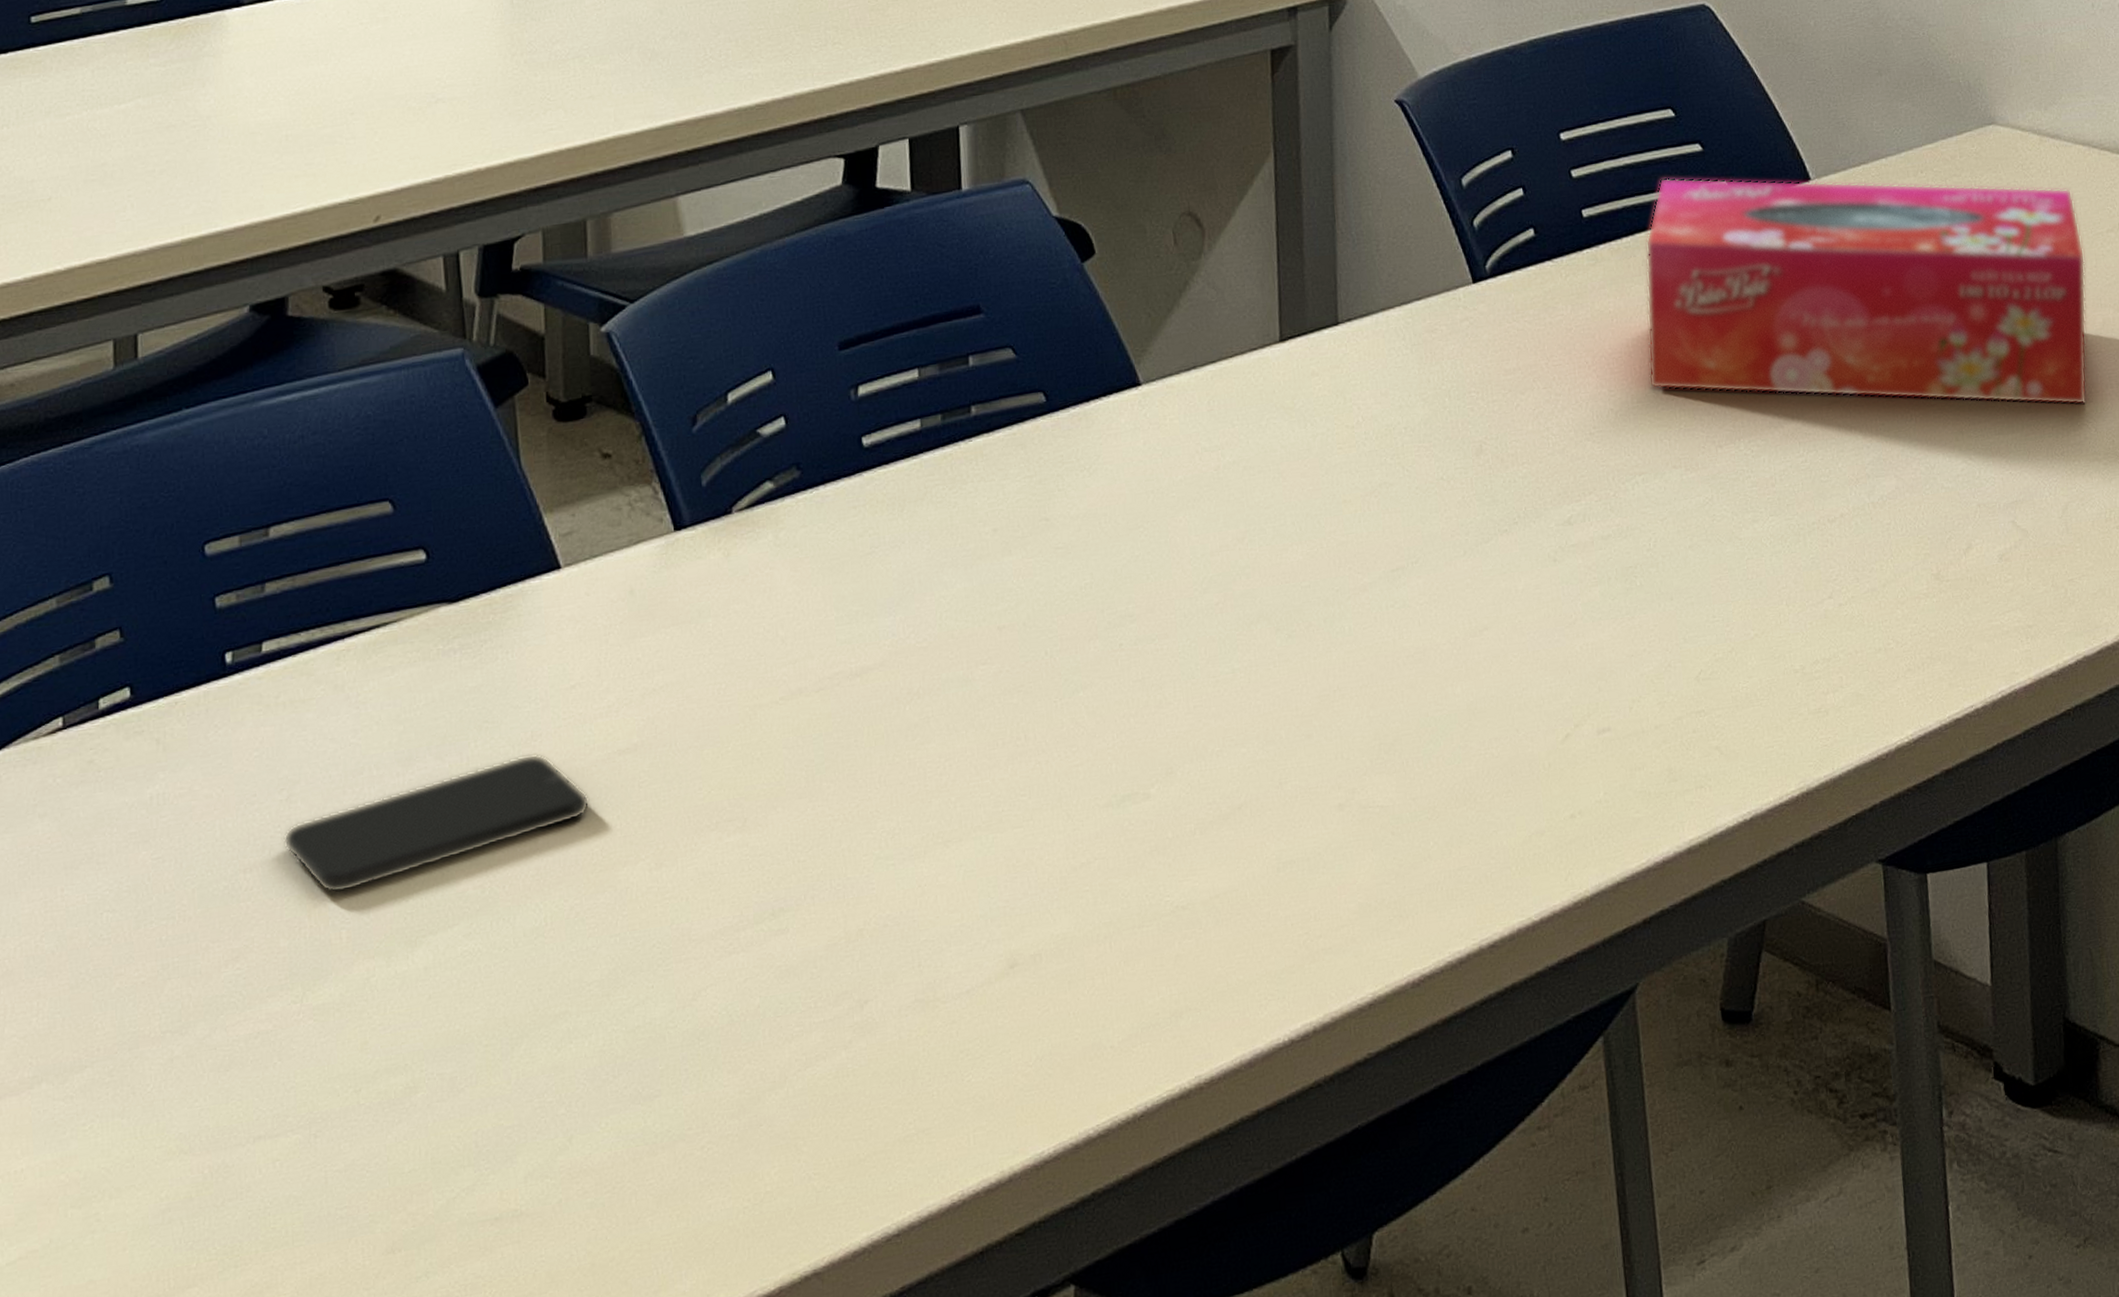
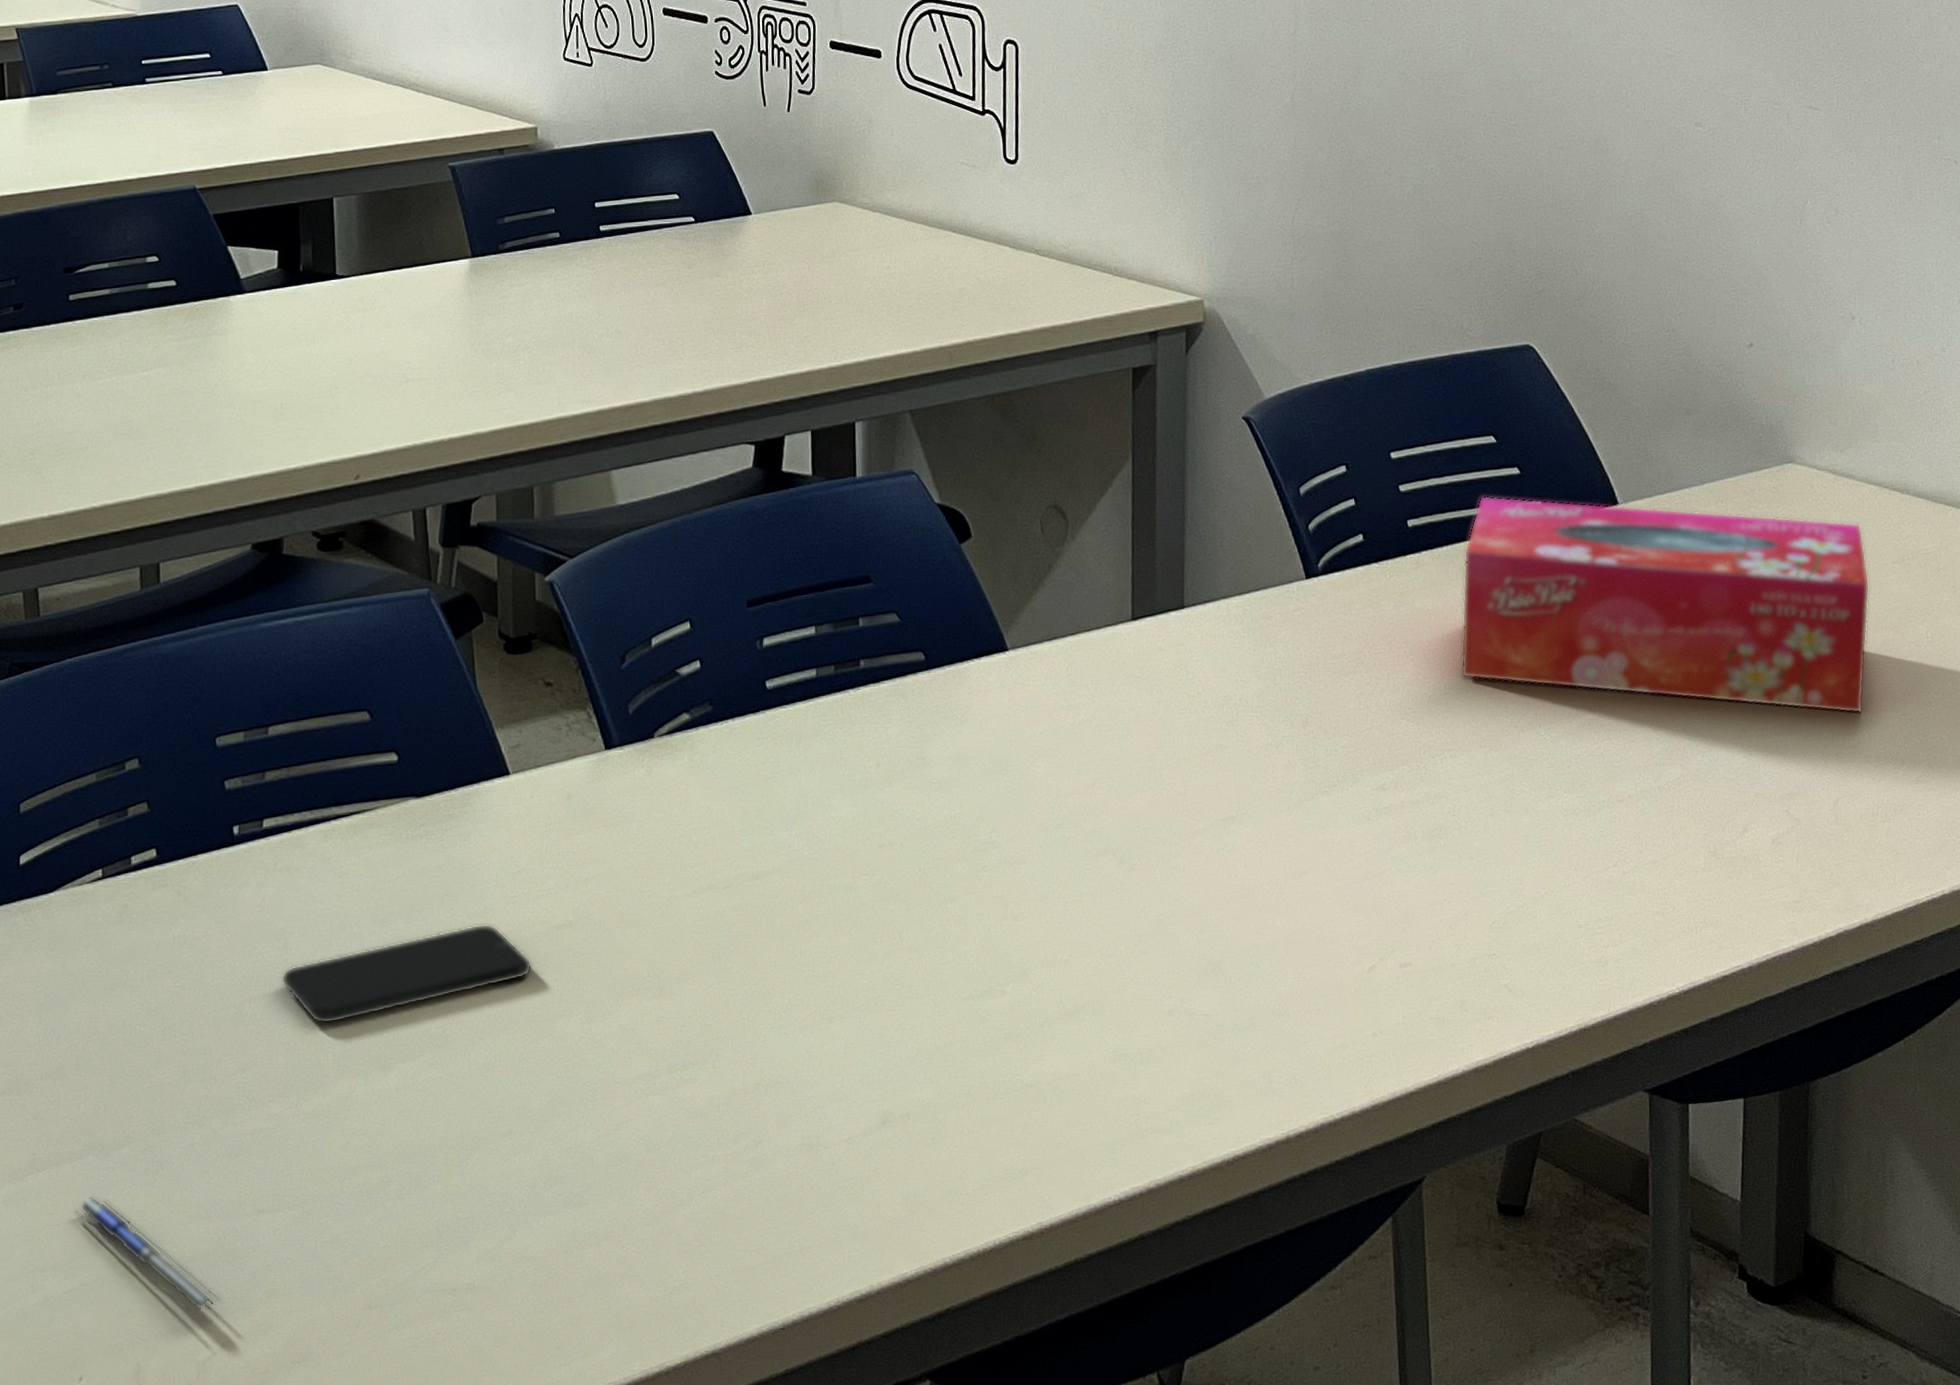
pen: none [21,1136,208,1279] -> present [74,1196,222,1314]

